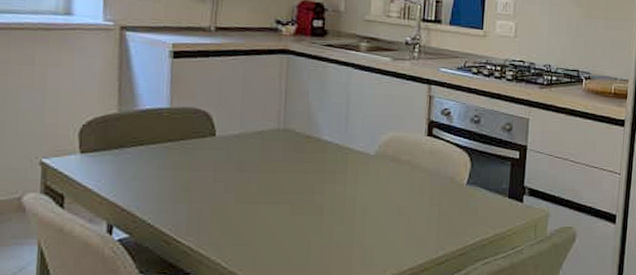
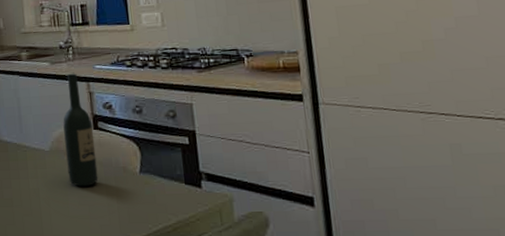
wine bottle: none [391,73,427,196] -> present [63,73,99,187]

